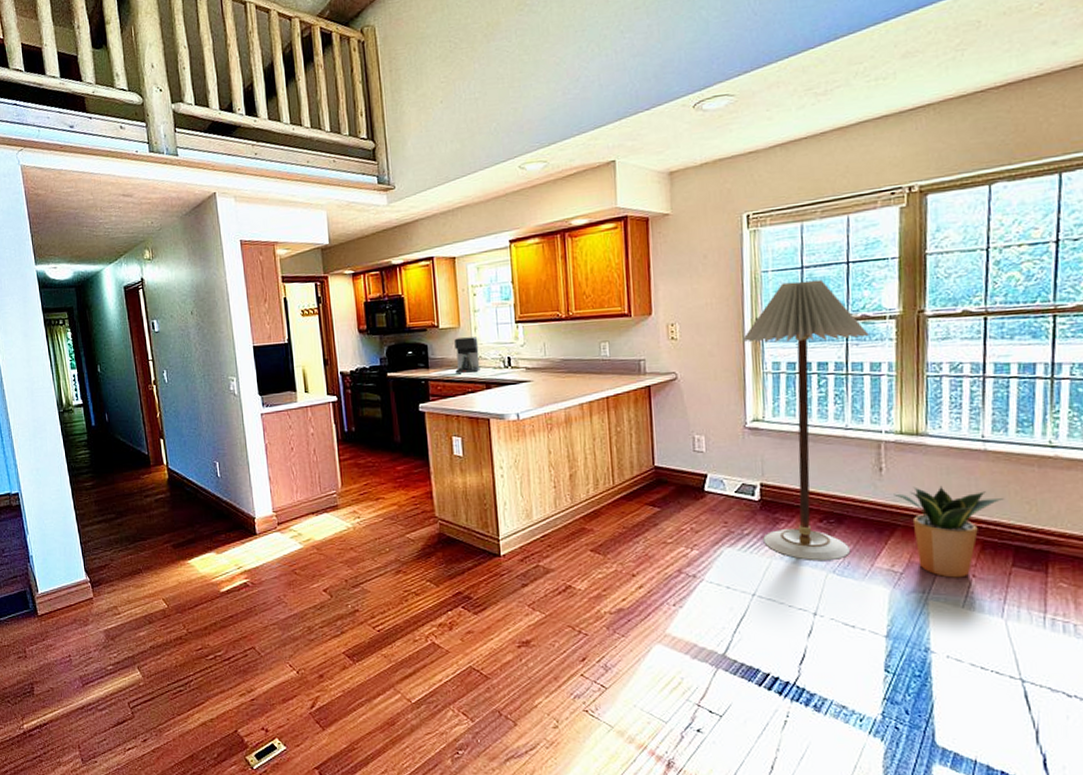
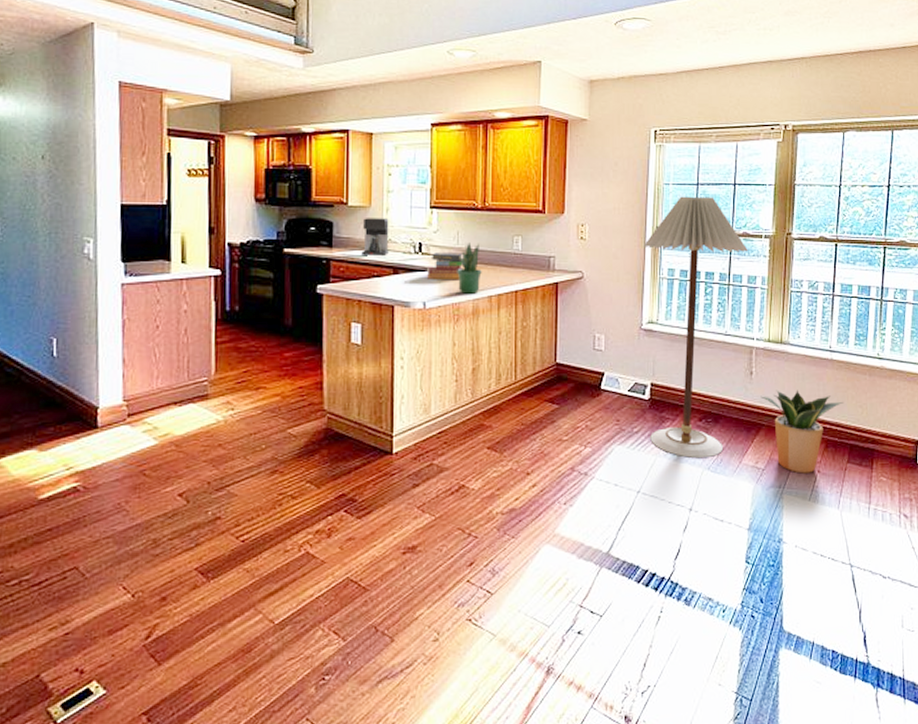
books: none [517,364,552,391] -> present [426,253,463,279]
planter: none [546,352,571,403] -> present [457,243,482,294]

